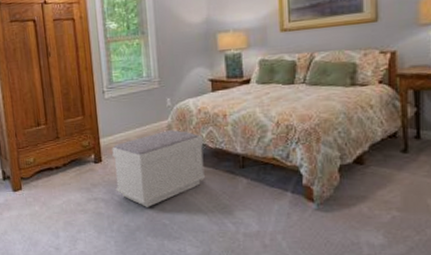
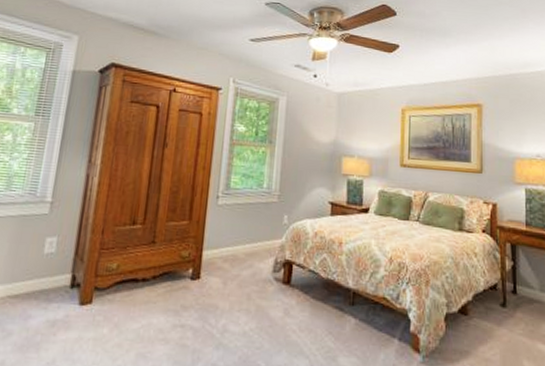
bench: present [112,130,206,207] -> none [209,251,316,343]

